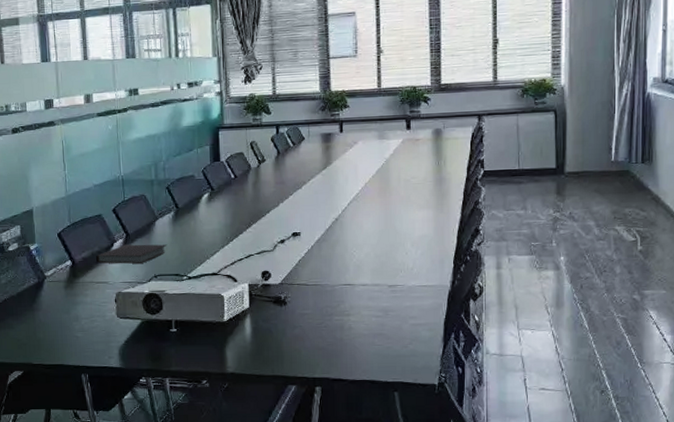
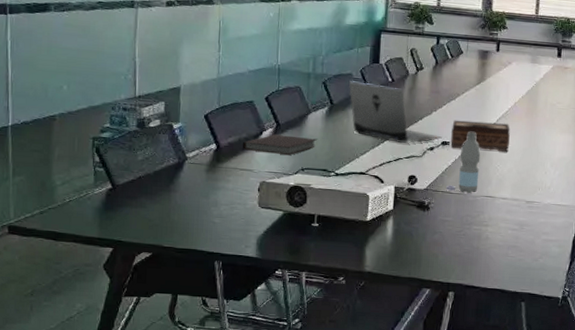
laptop computer: none [191,182,292,240] -> present [348,81,442,144]
tissue box: none [301,206,364,239] -> present [450,120,510,153]
water bottle: none [302,220,335,284] -> present [446,132,481,194]

